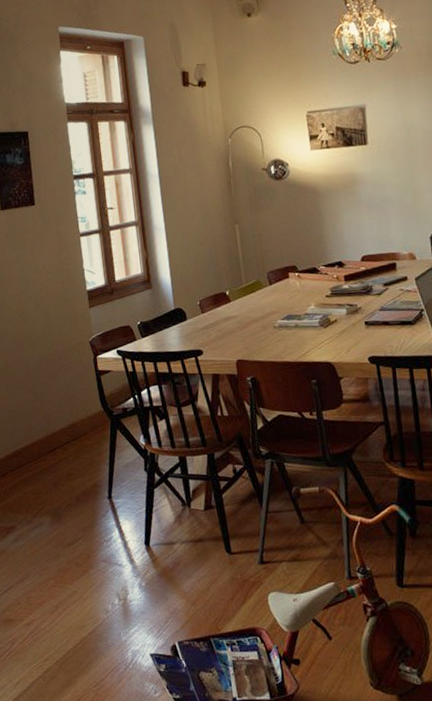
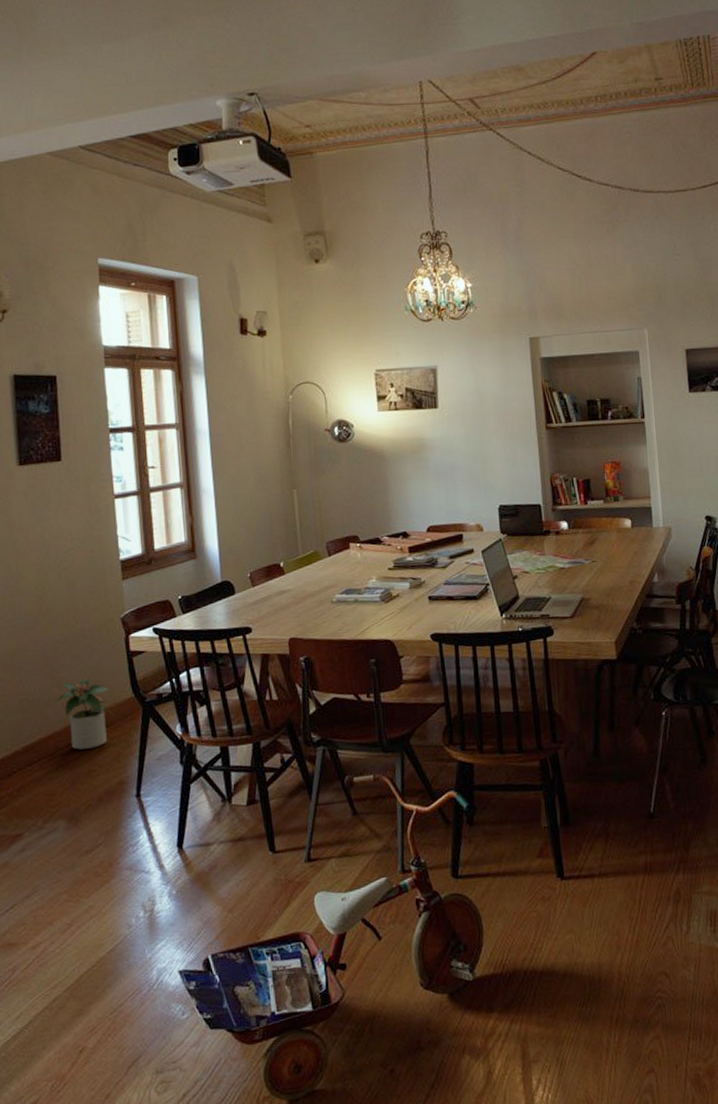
potted plant: none [37,393,86,456] -> present [54,677,113,750]

